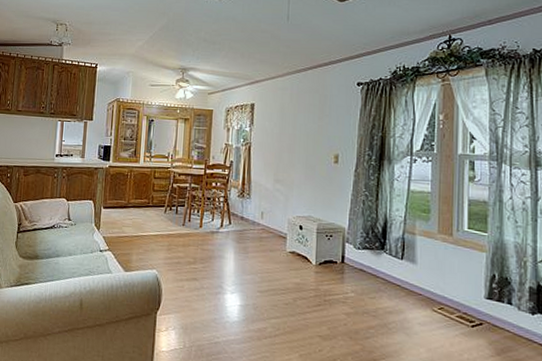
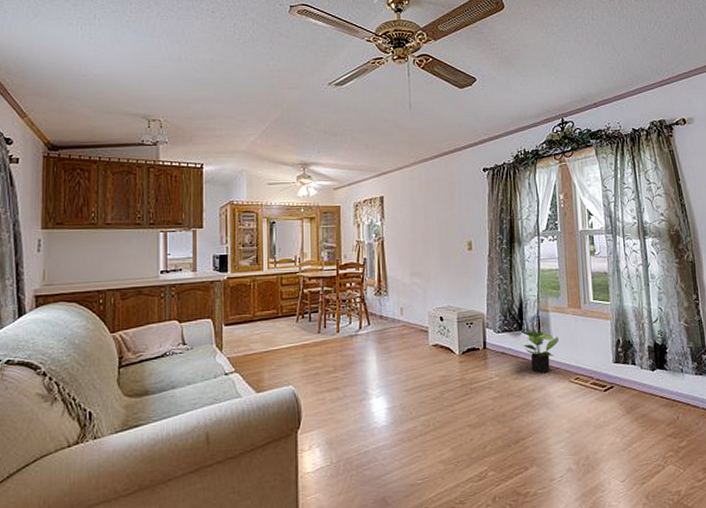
potted plant: none [384,250,424,297] -> present [522,330,559,373]

